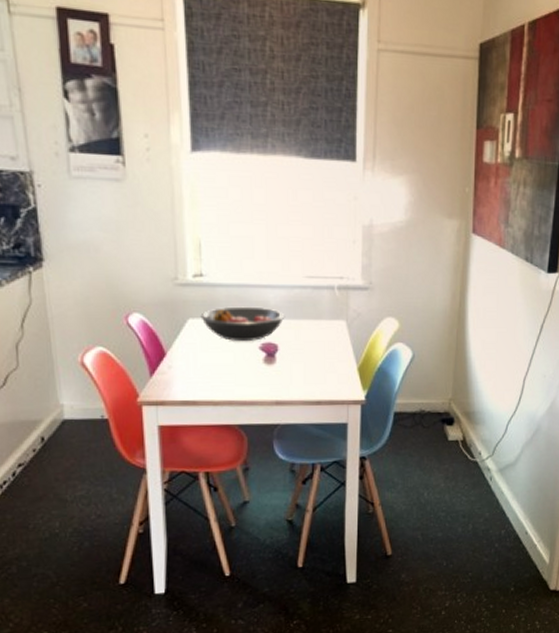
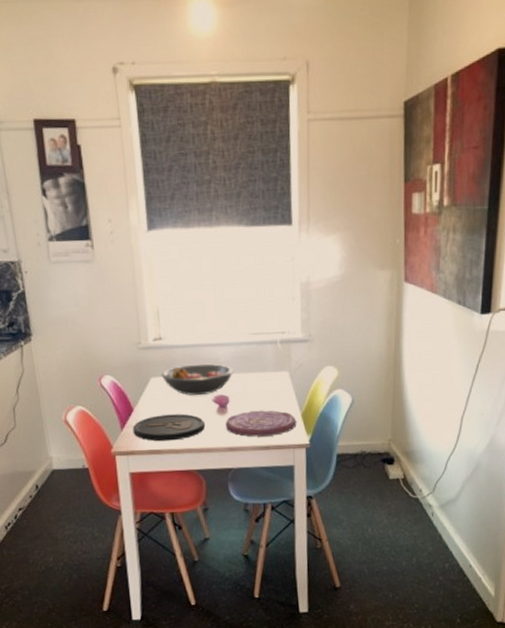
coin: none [164,361,250,392] -> present [132,413,206,442]
plate: none [272,361,353,391] -> present [225,410,297,437]

